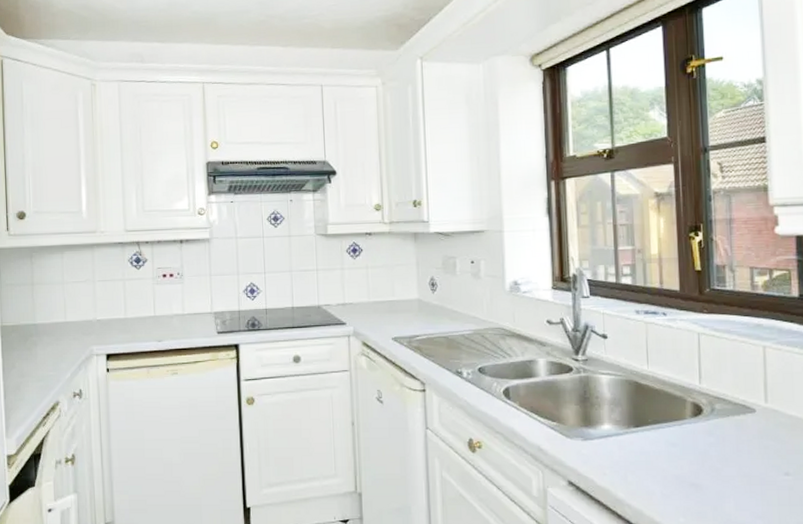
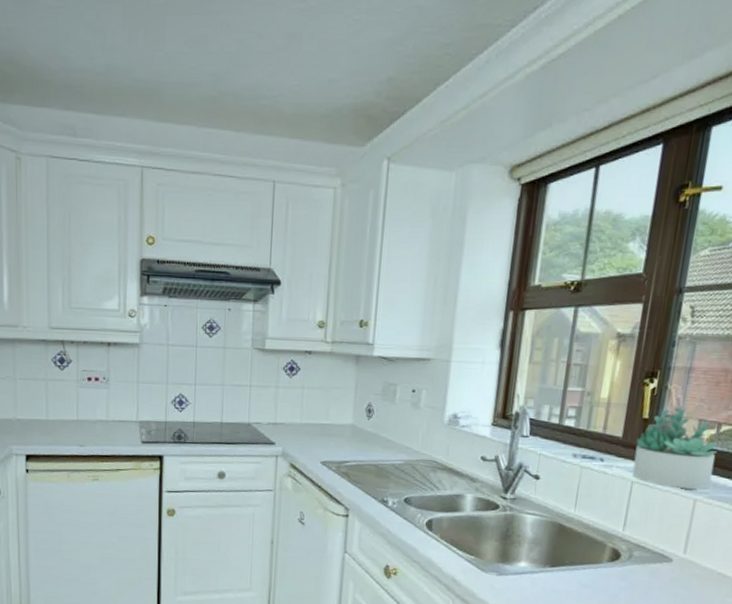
succulent plant: none [693,257,776,337] -> present [632,407,717,490]

